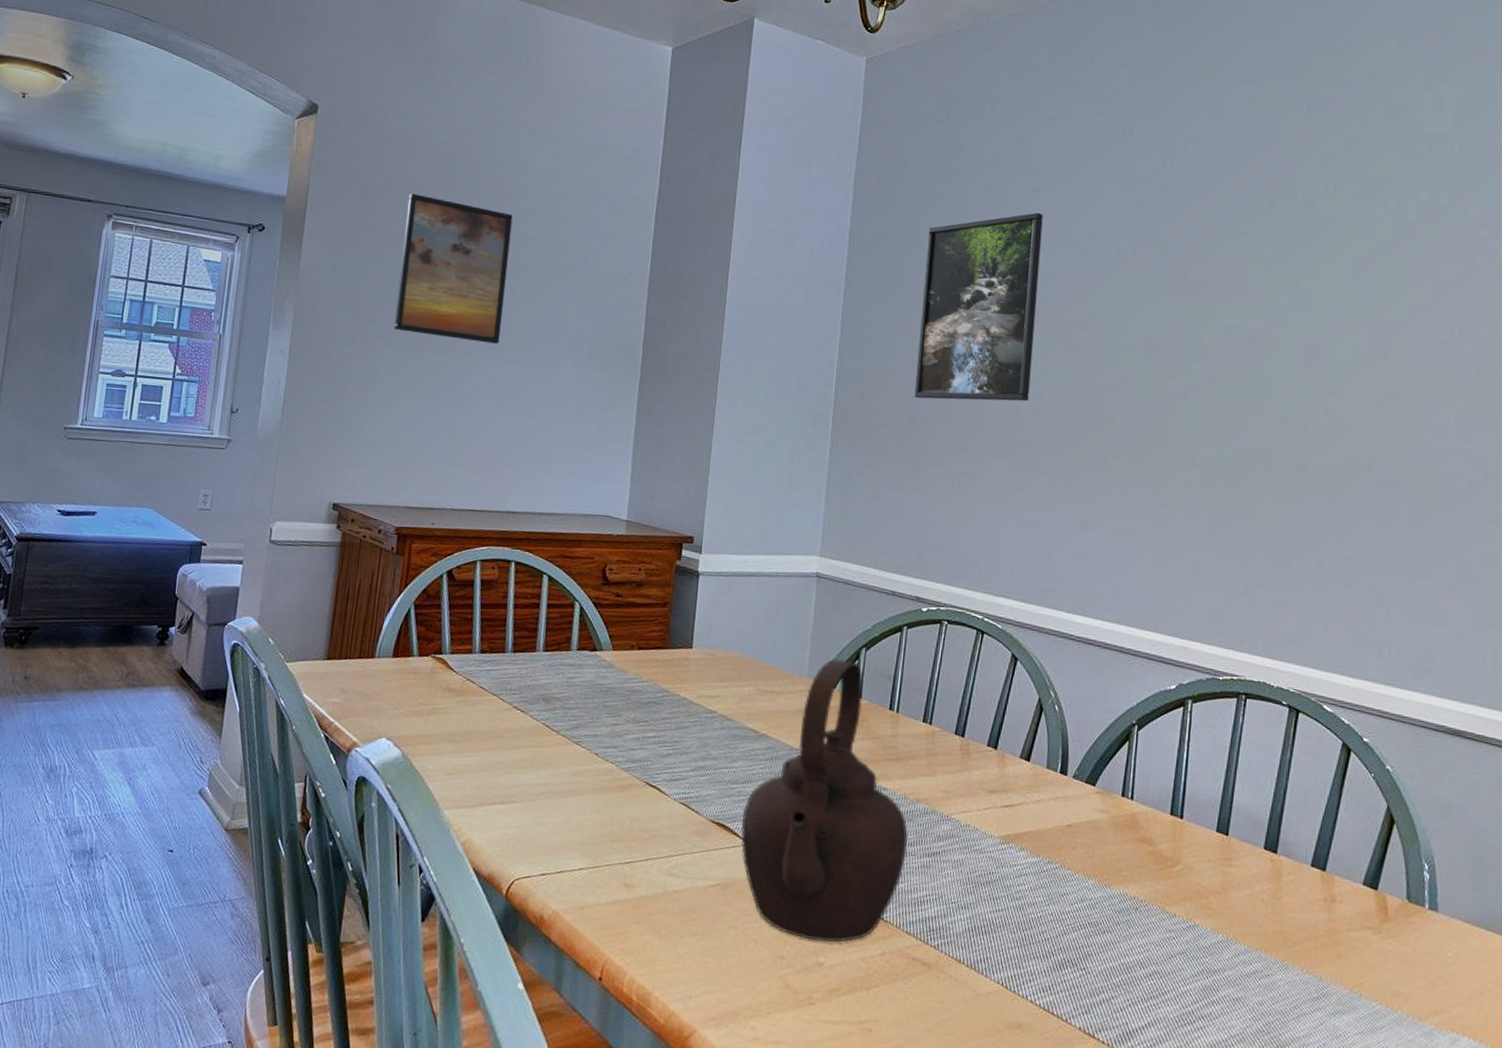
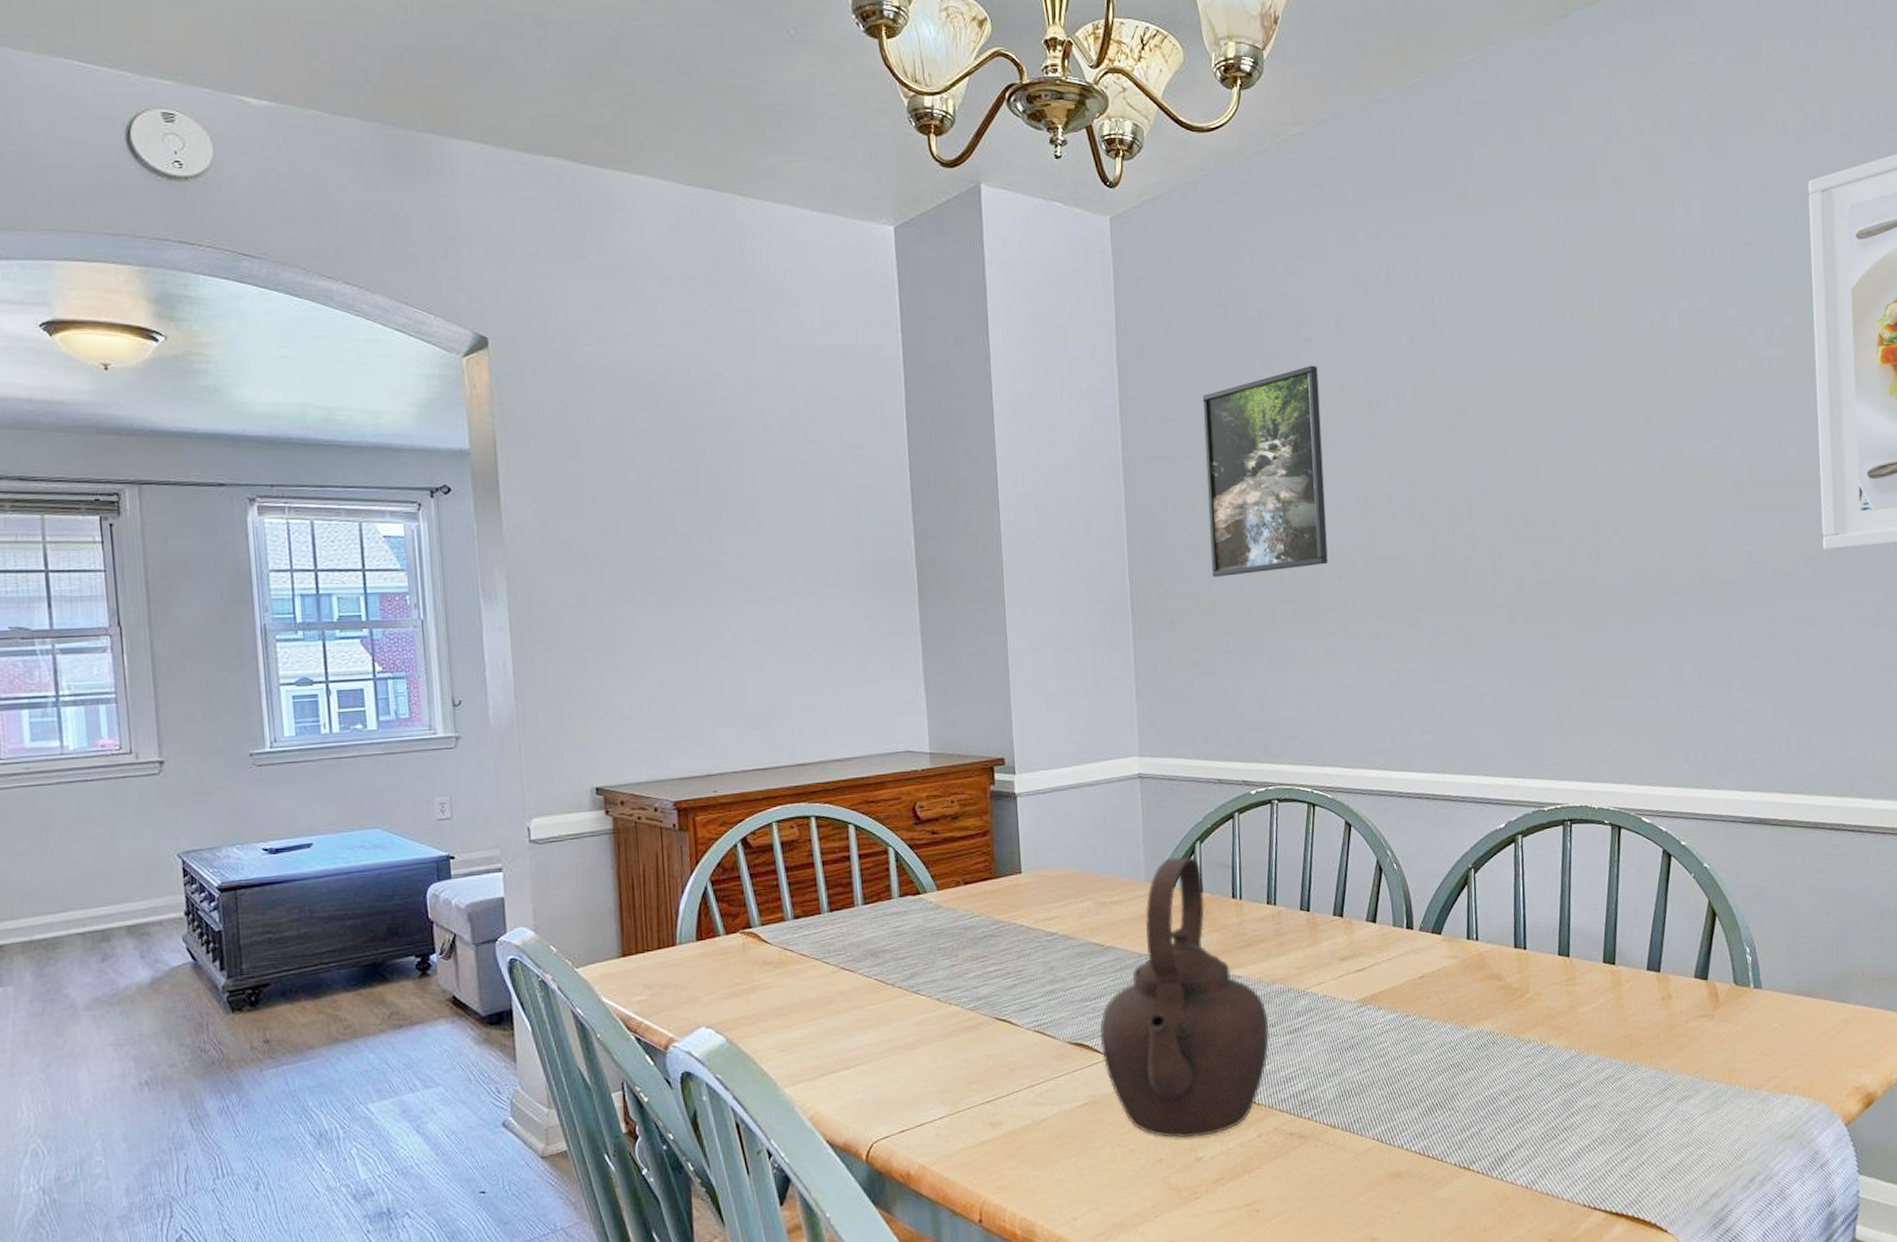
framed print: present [393,193,513,344] -> none [618,427,754,586]

